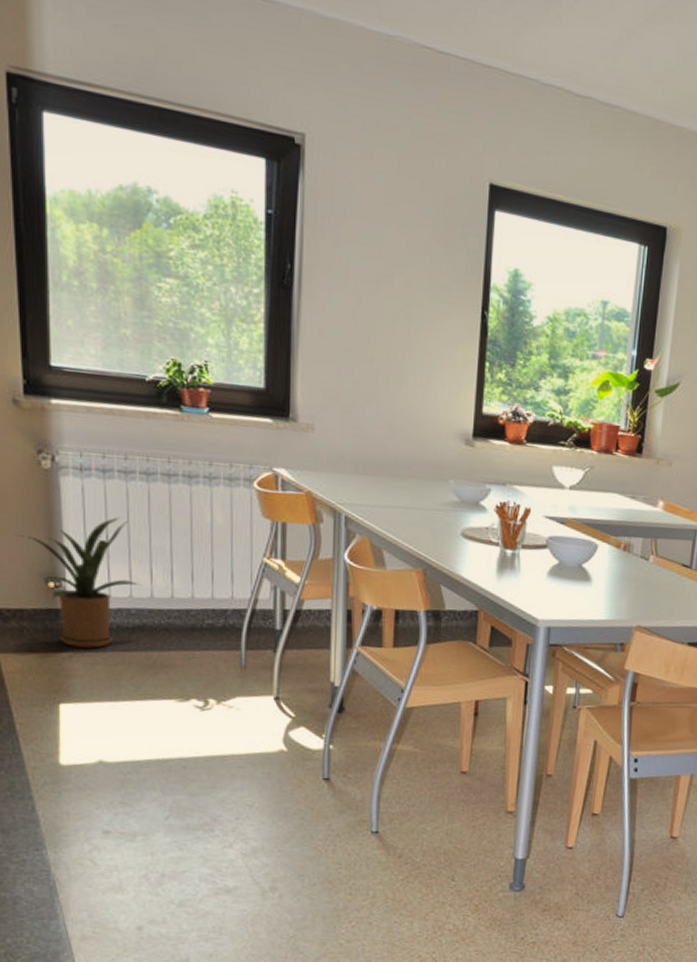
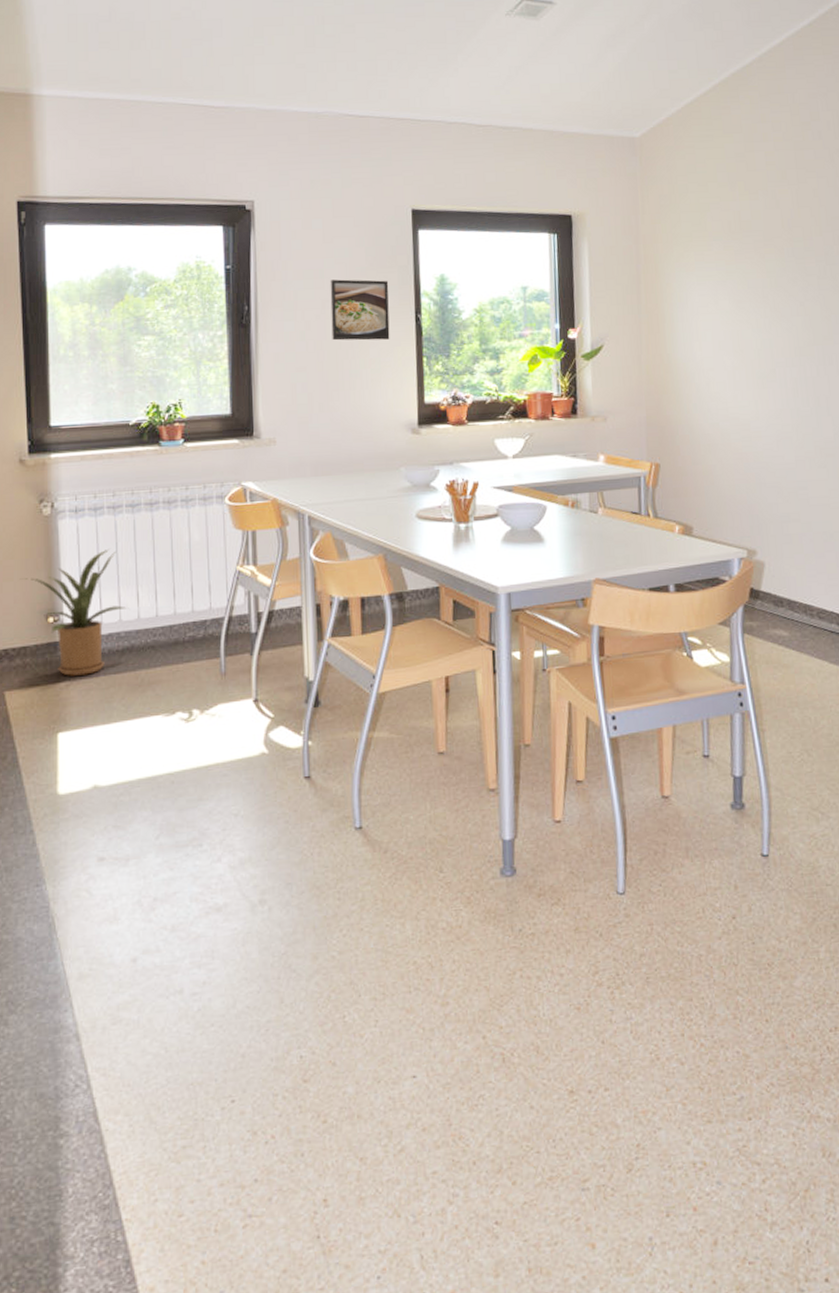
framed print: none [386,251,456,334] -> present [330,279,390,341]

